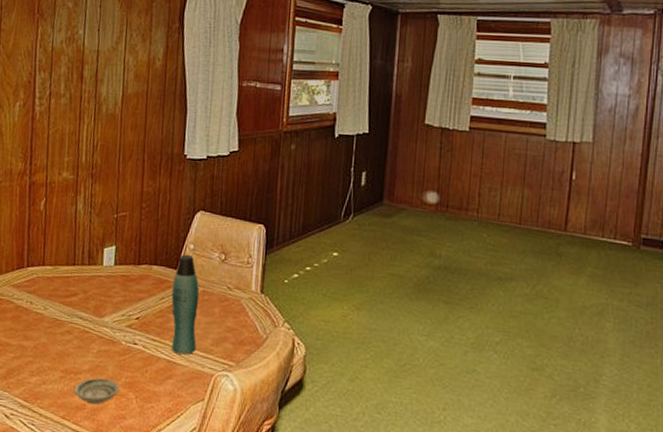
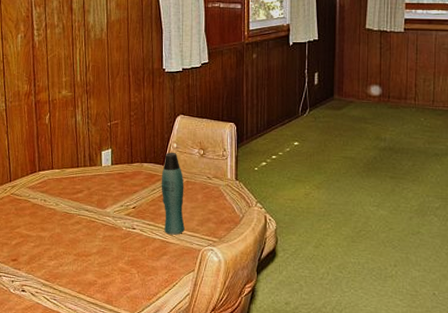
saucer: present [74,377,120,405] -> none [86,258,124,280]

